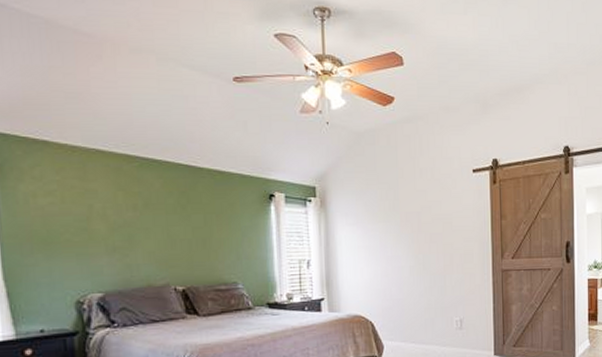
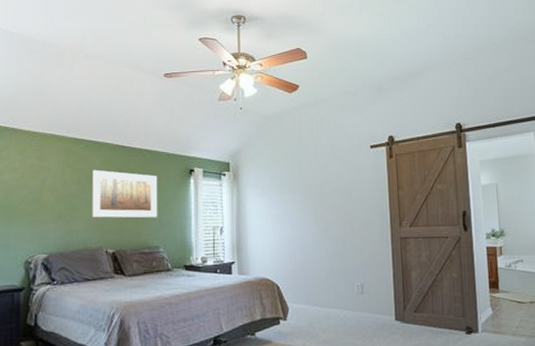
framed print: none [151,193,234,251] -> present [92,169,158,218]

